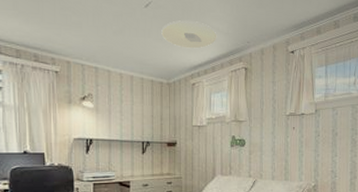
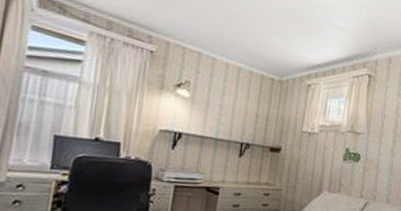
ceiling light: present [161,20,217,49] -> none [280,14,342,48]

